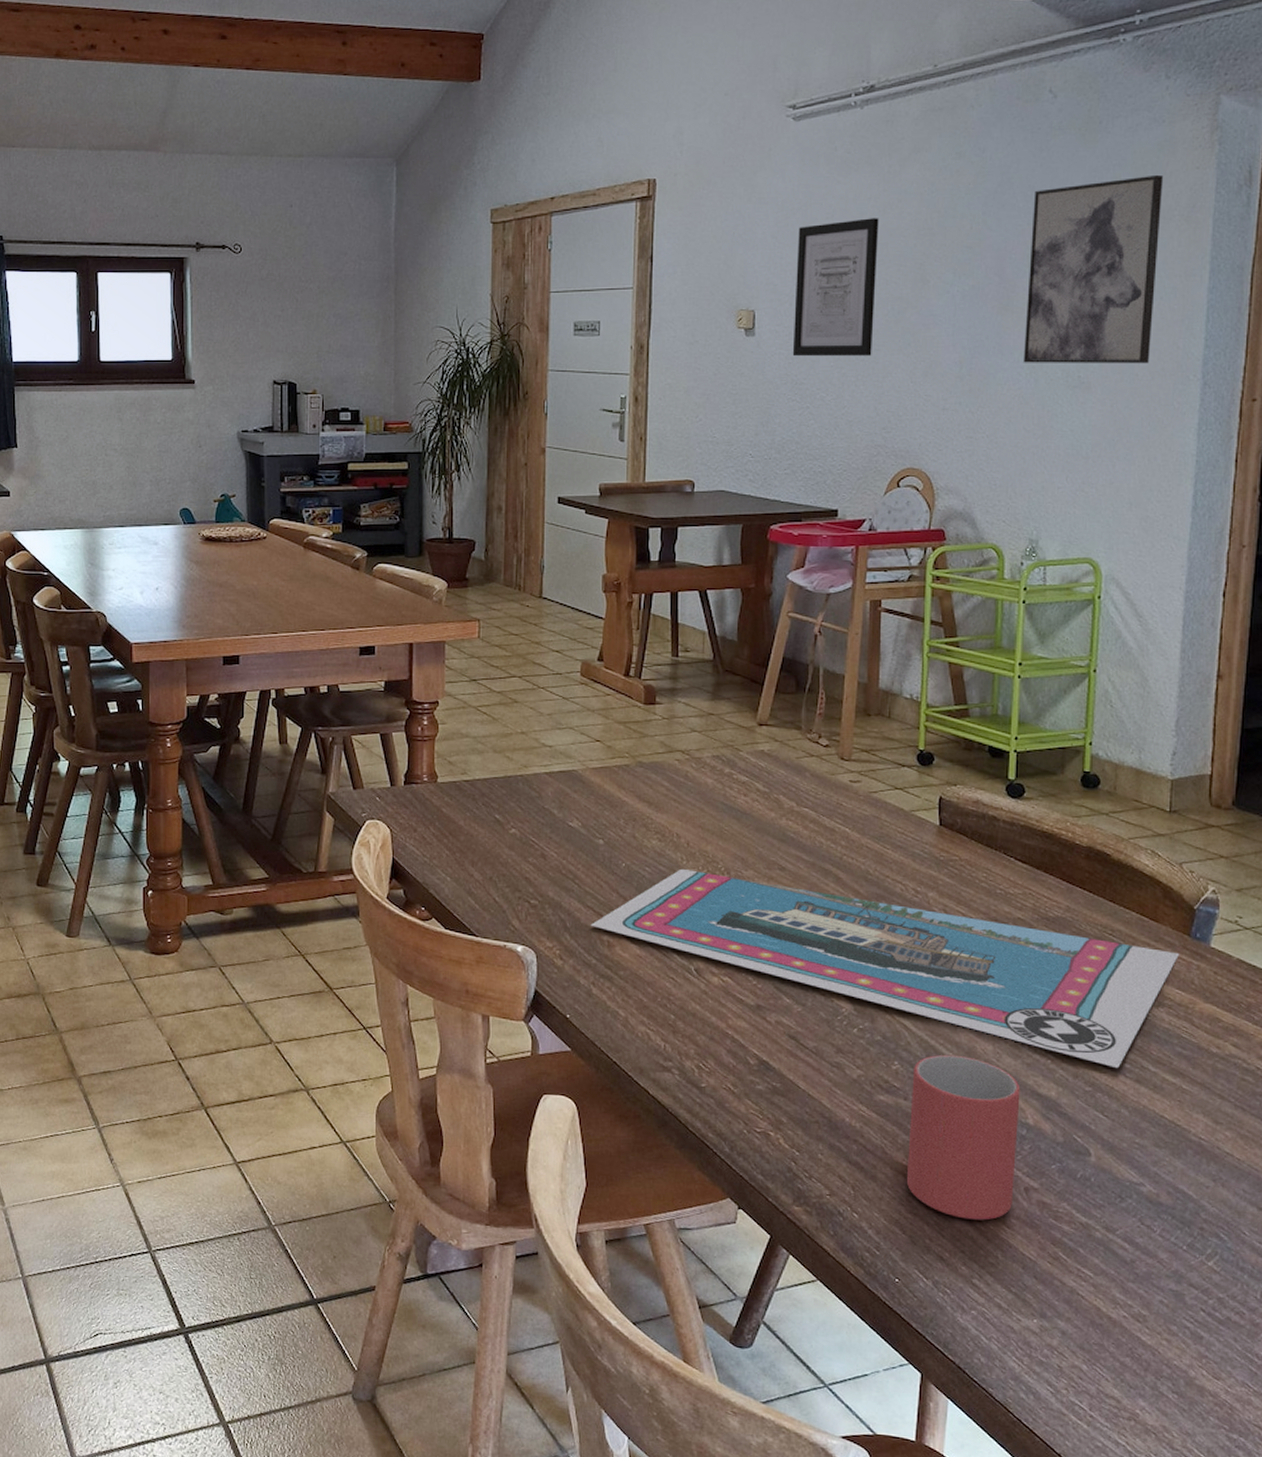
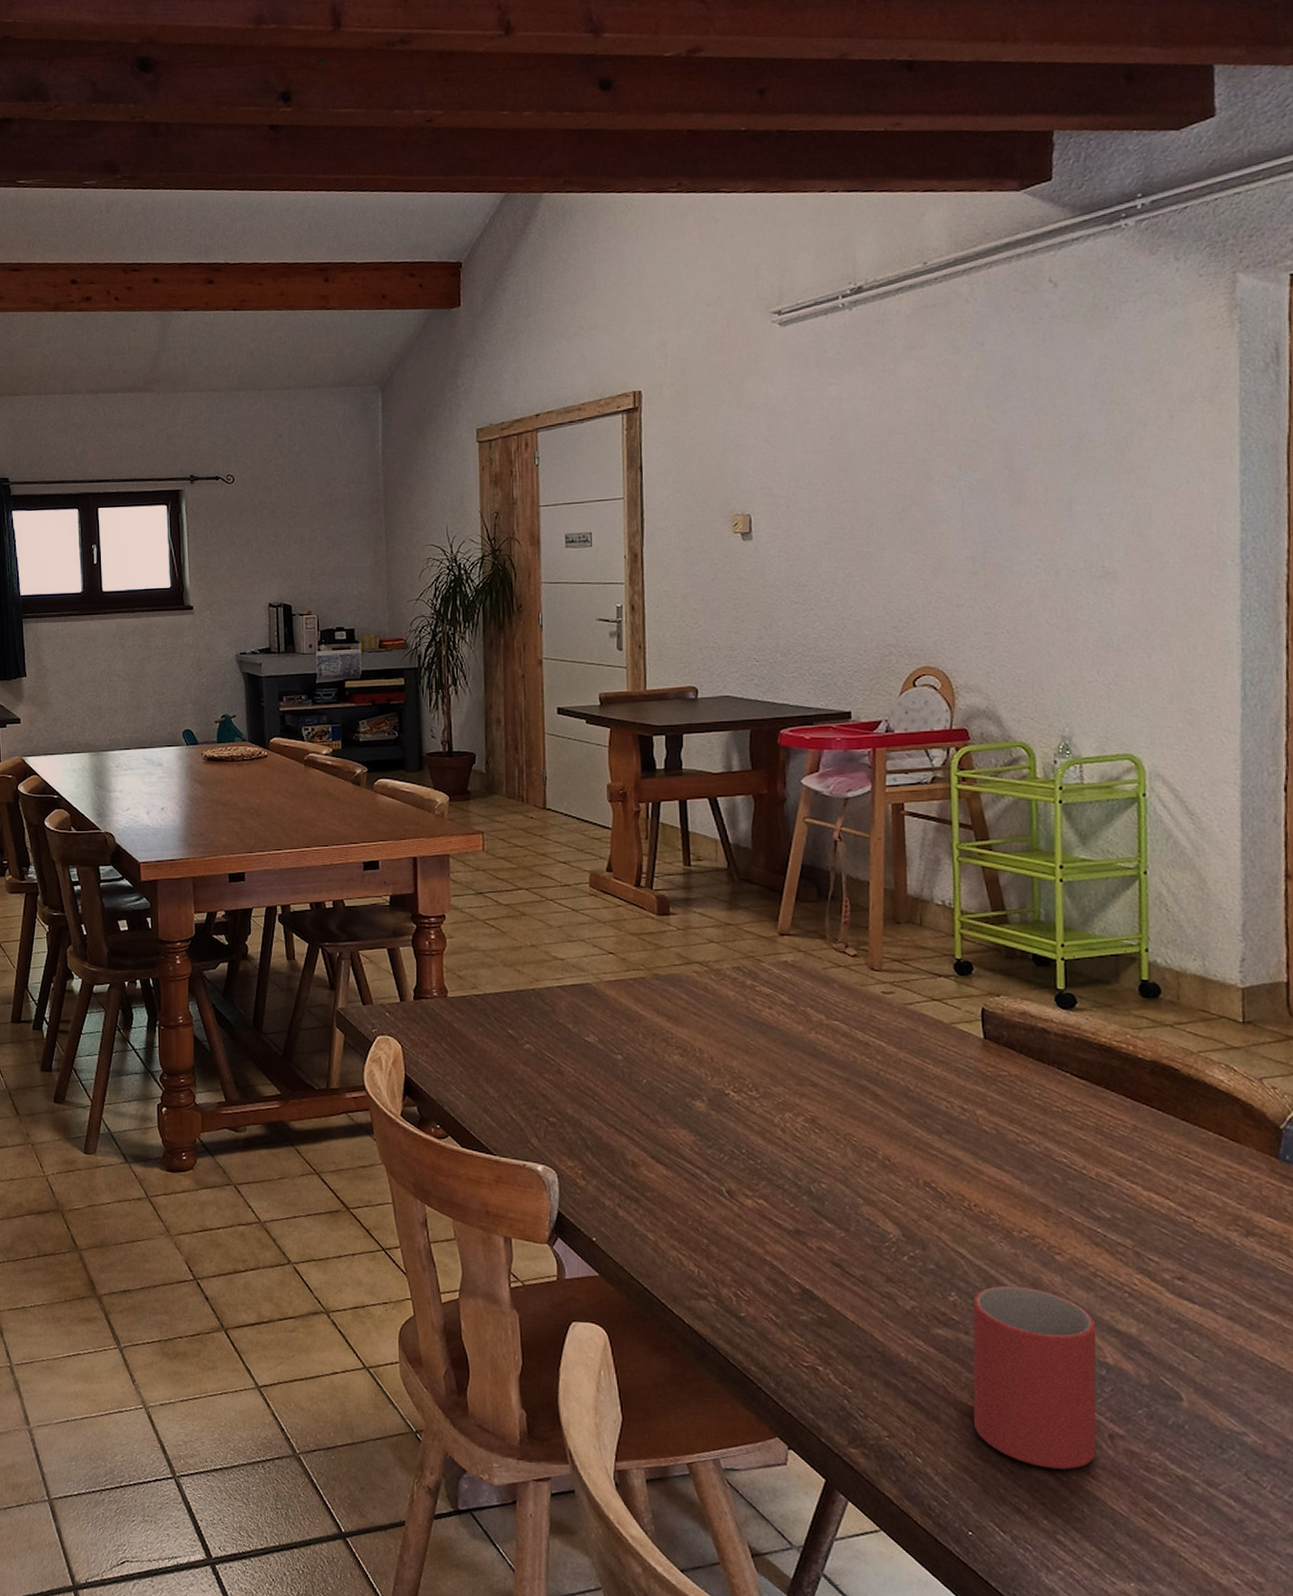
postcard: present [590,868,1179,1069] -> none [613,1085,1267,1304]
wall art: present [792,218,879,357] -> none [791,417,877,559]
wall art: present [1023,174,1164,364] -> none [1040,357,1181,555]

